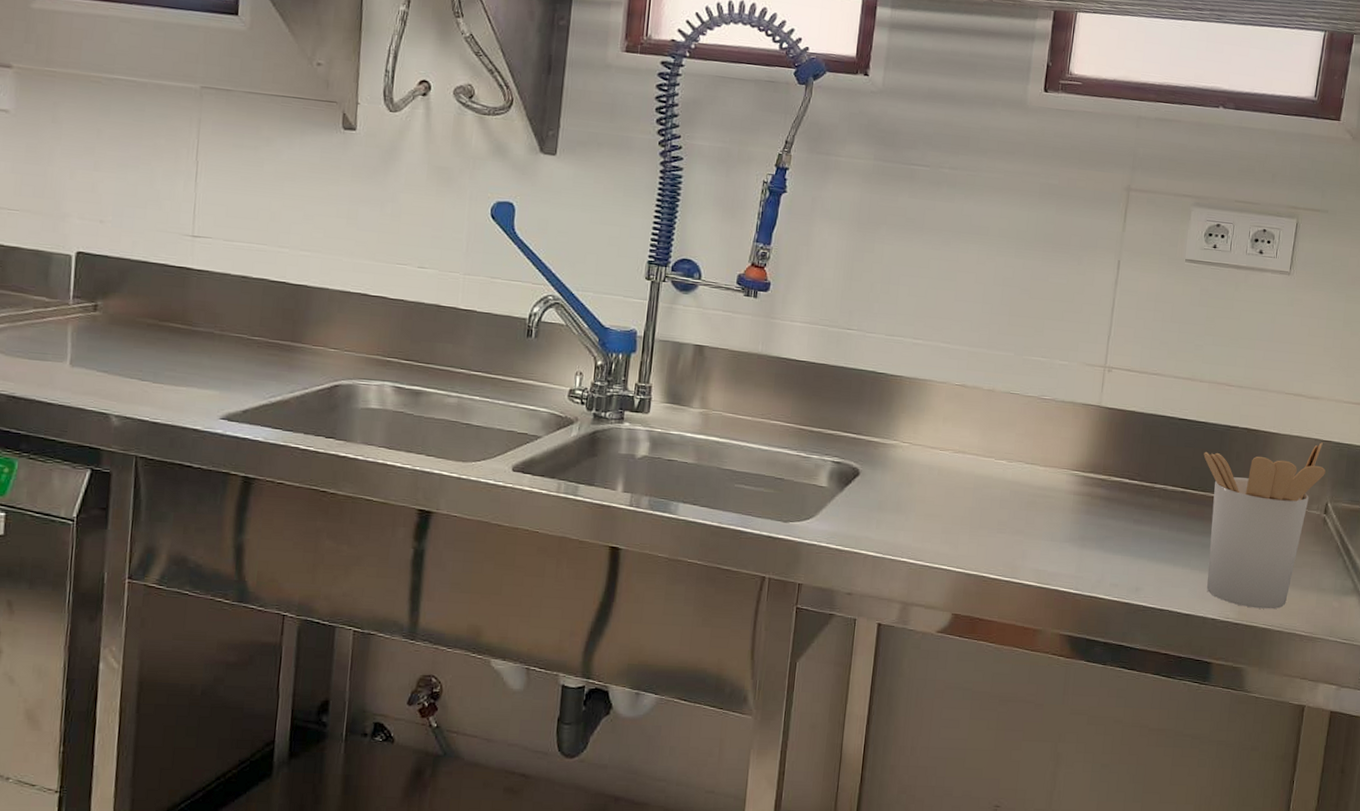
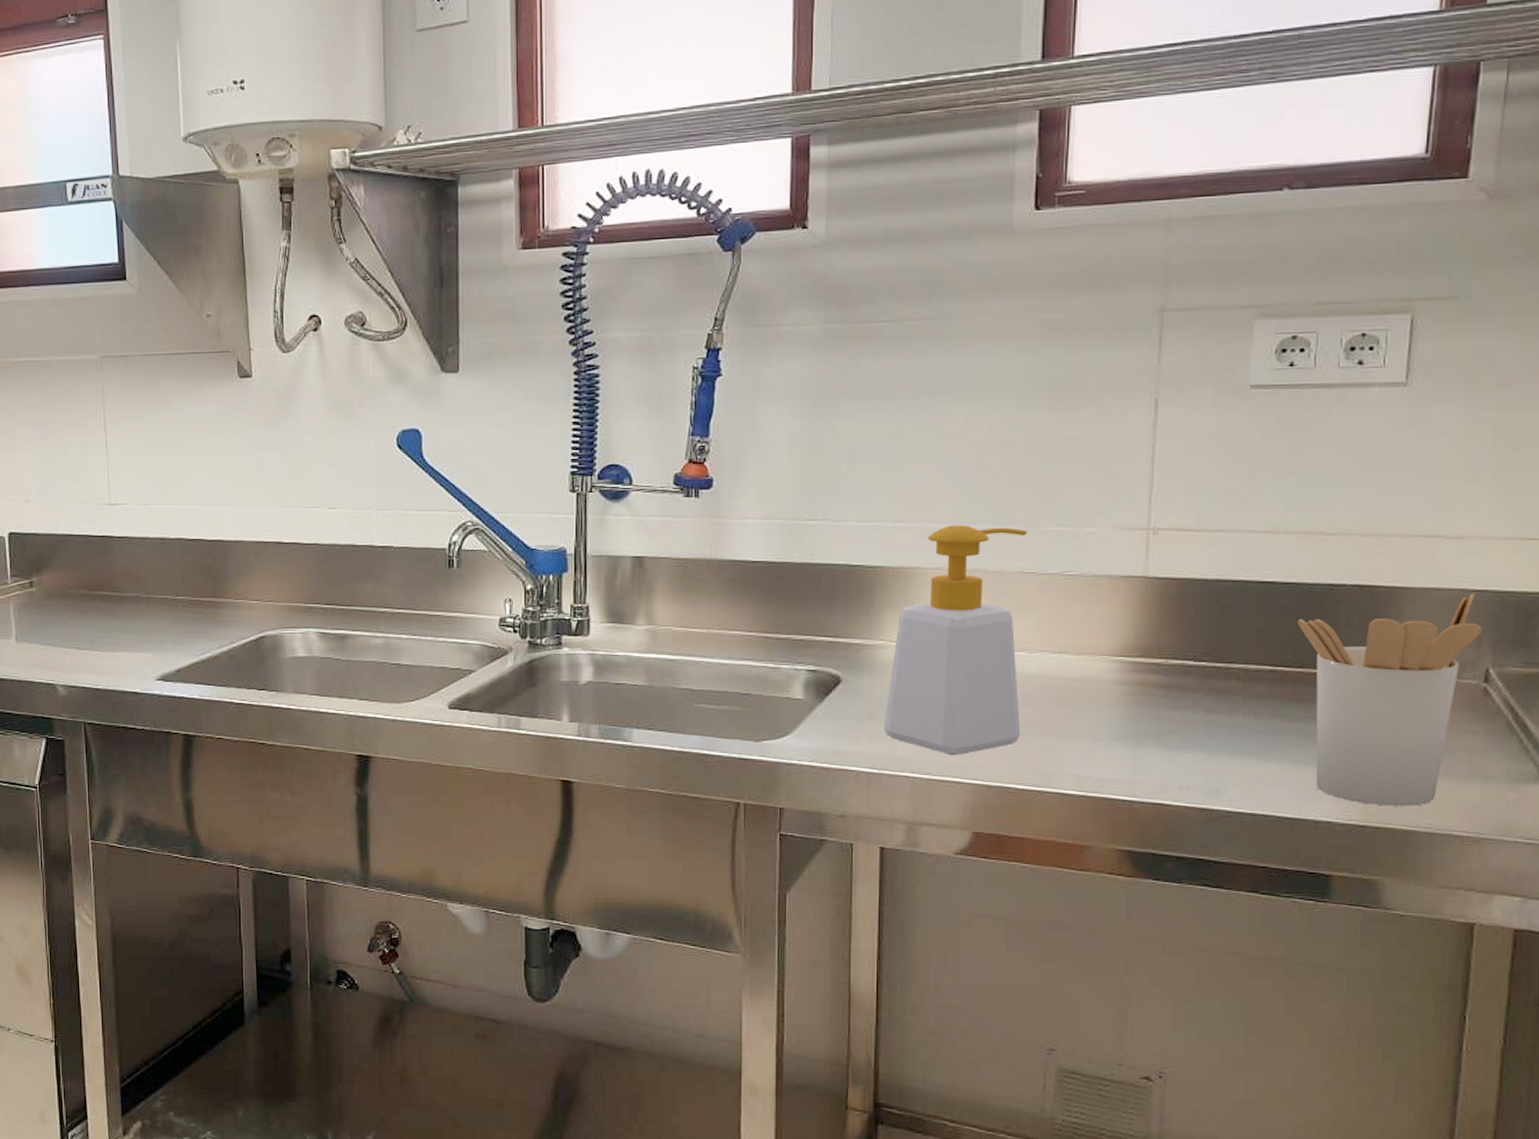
soap bottle: none [890,346,1016,546] -> present [883,525,1027,756]

